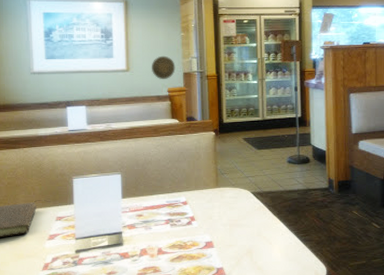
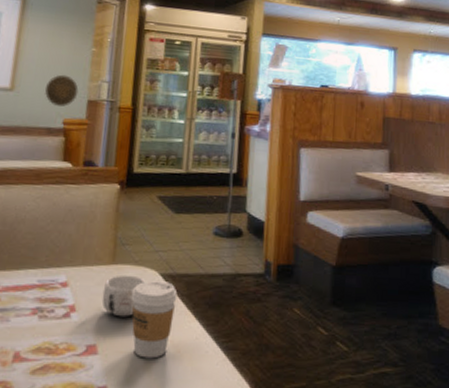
mug: none [212,194,242,223] -> present [101,275,146,317]
coffee cup: none [232,196,265,249] -> present [131,279,178,359]

